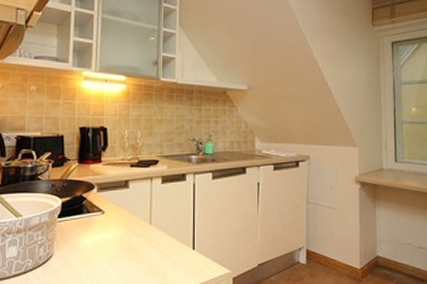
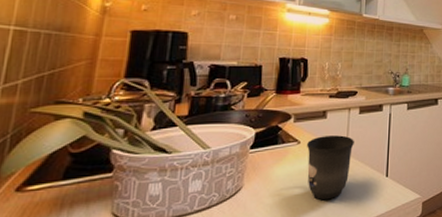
mug: none [111,206,158,271] -> present [307,135,354,200]

